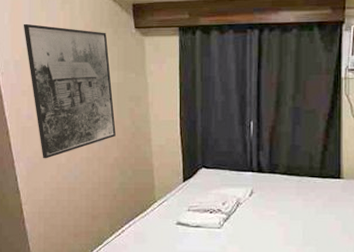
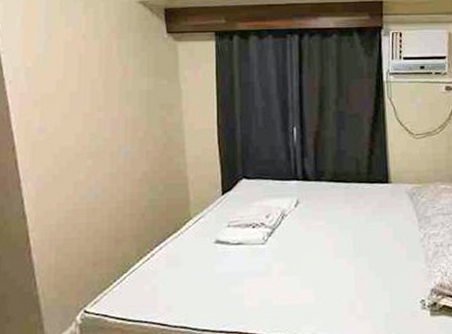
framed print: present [23,23,116,159] -> none [37,27,145,177]

